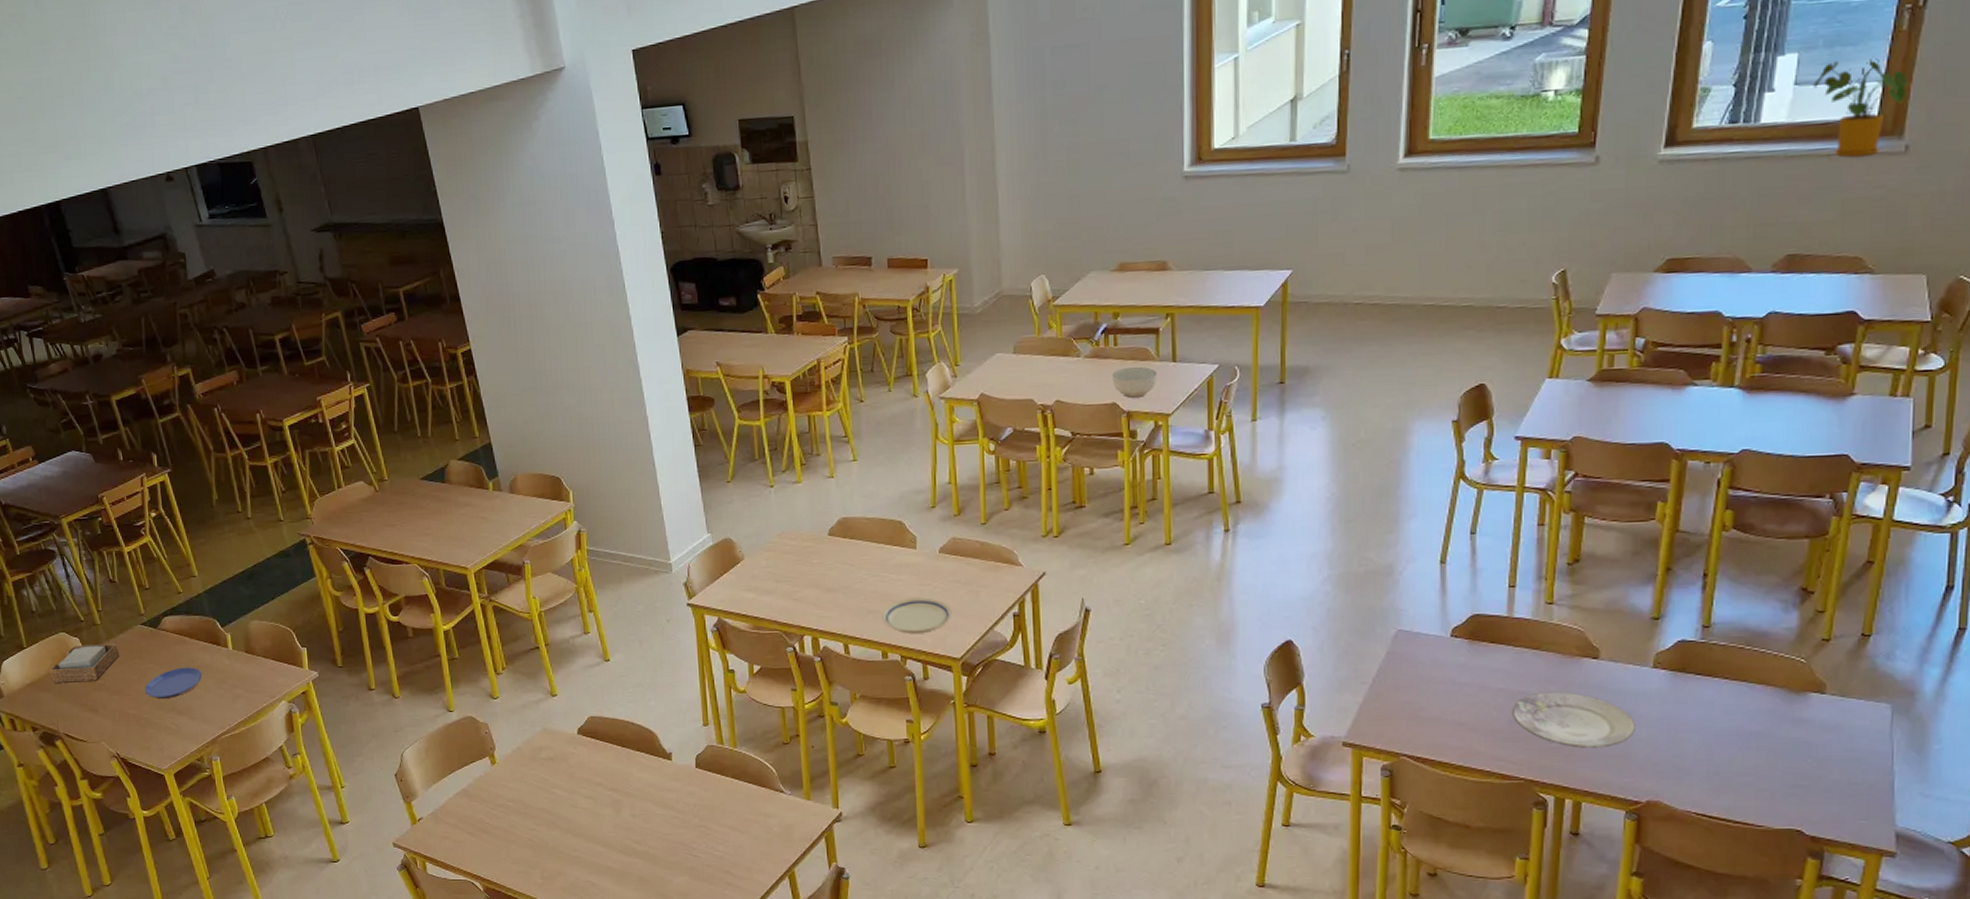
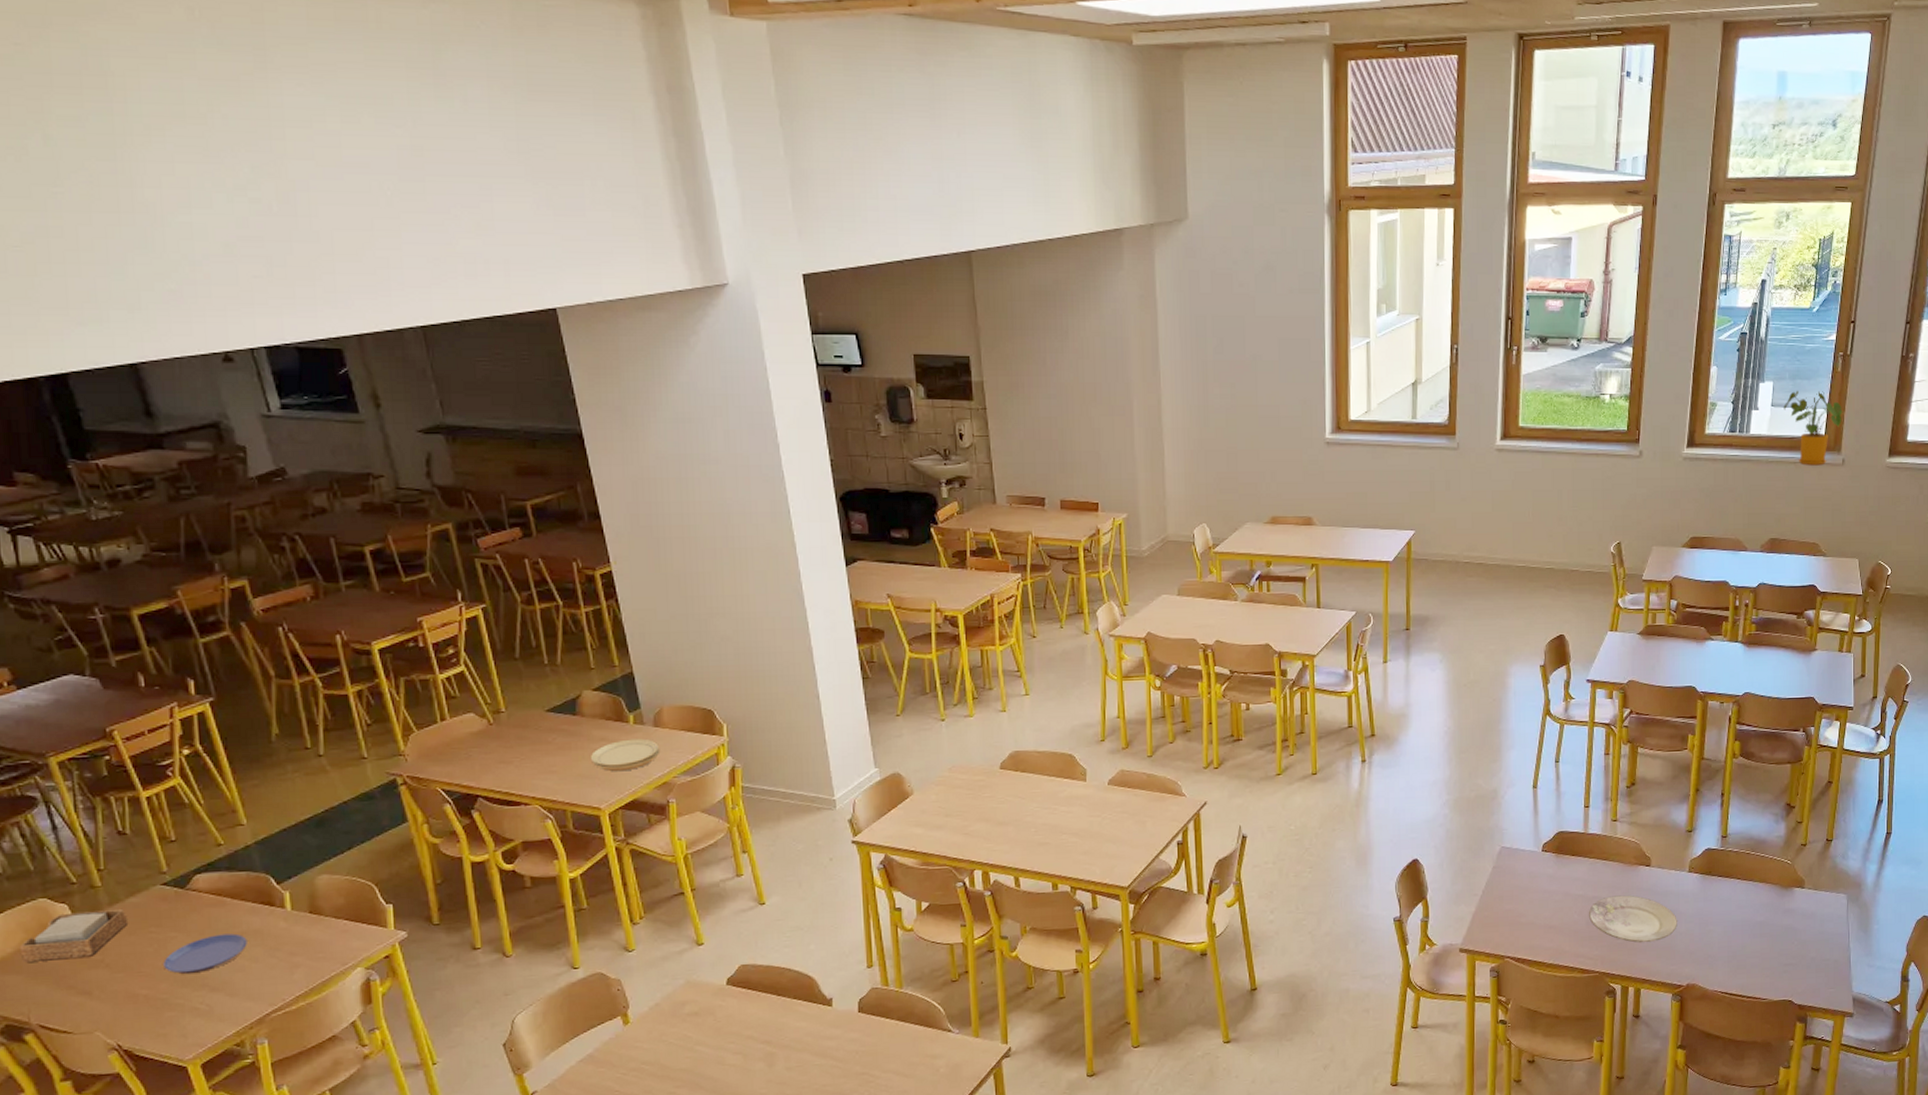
plate: none [458,504,516,535] -> present [591,738,661,772]
plate: present [883,598,951,633] -> none [1053,829,1119,864]
bowl: present [1111,367,1157,398] -> none [1265,612,1304,640]

